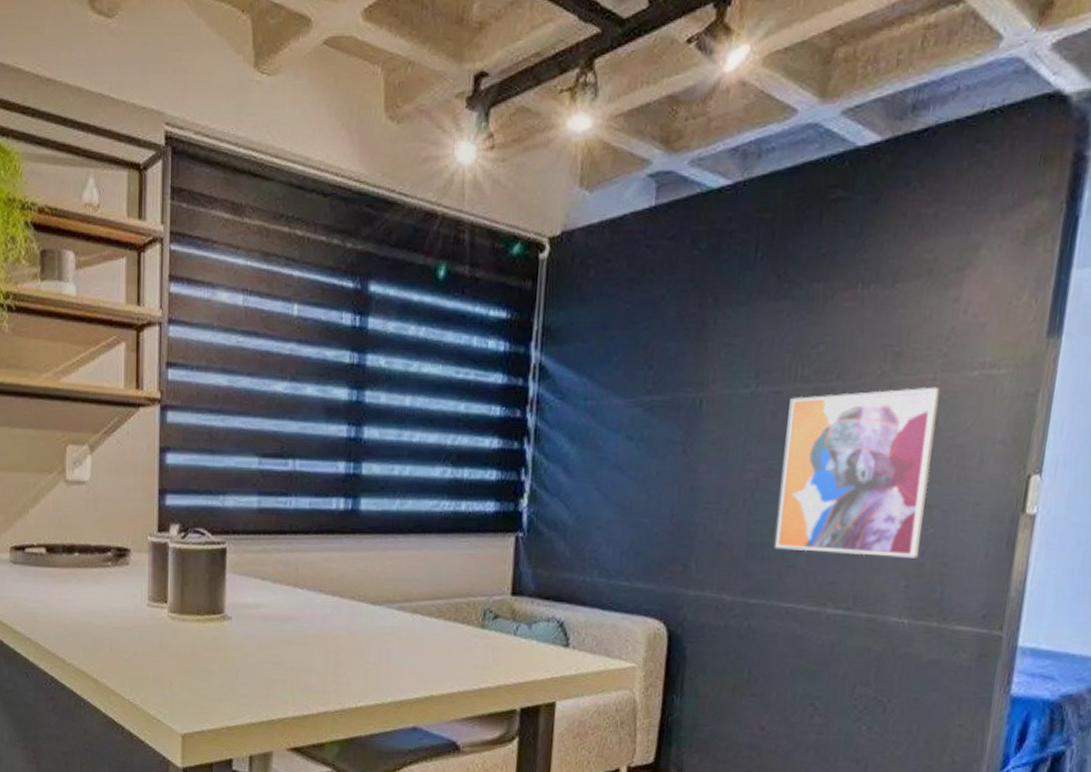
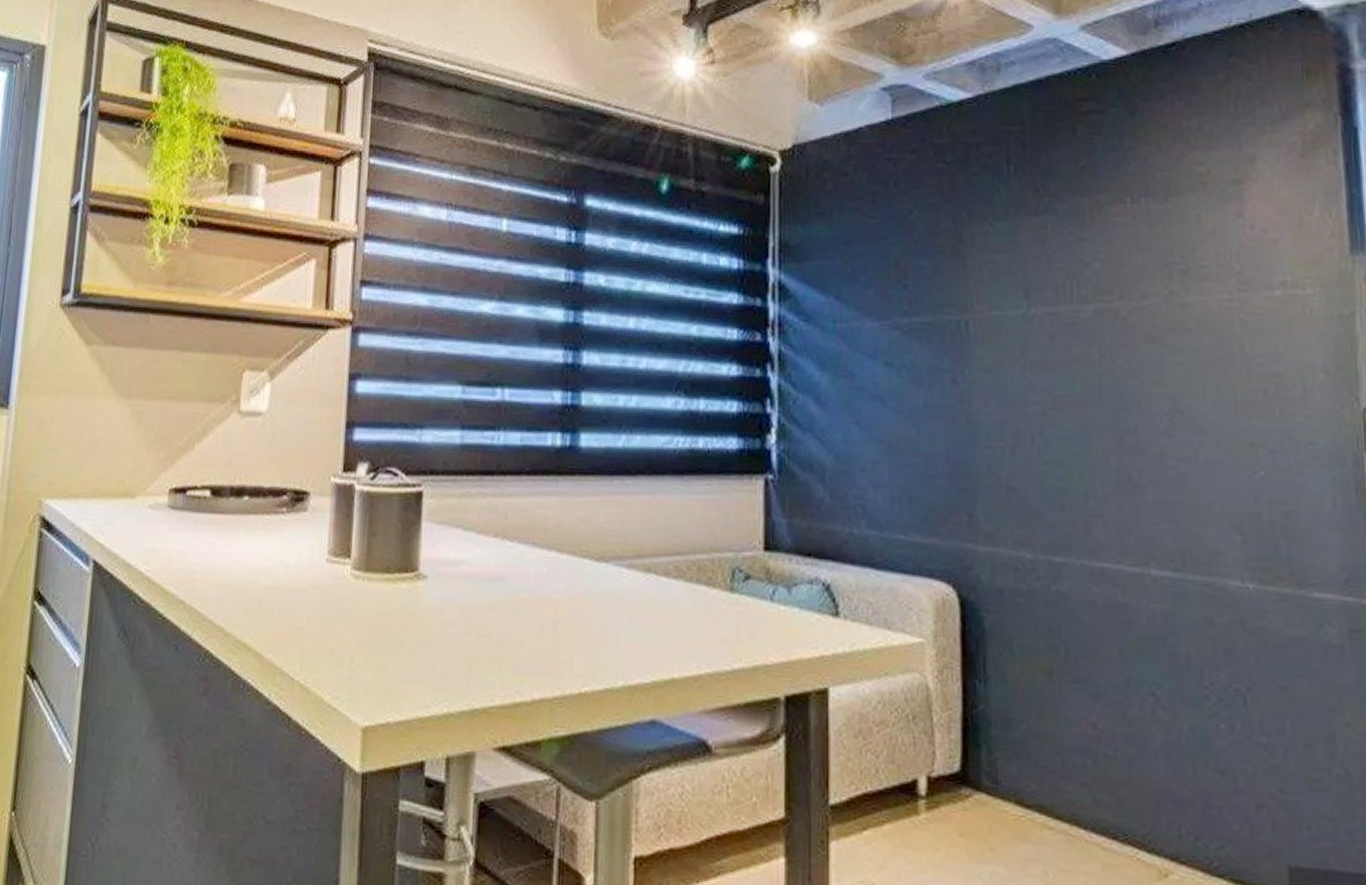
wall art: present [774,386,940,558] -> none [1069,308,1251,508]

